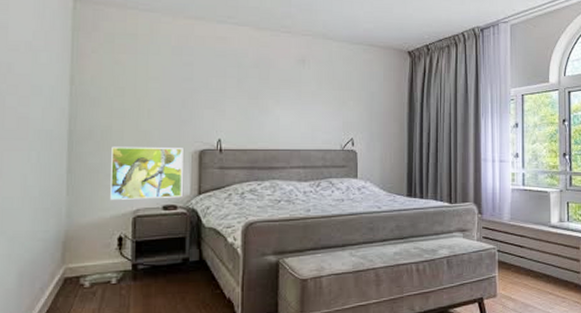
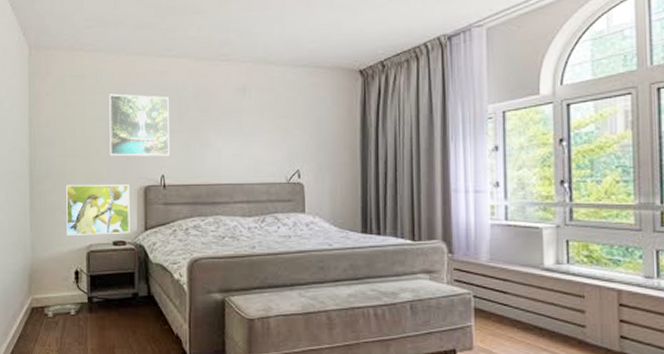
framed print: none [163,55,228,122] -> present [109,94,169,157]

